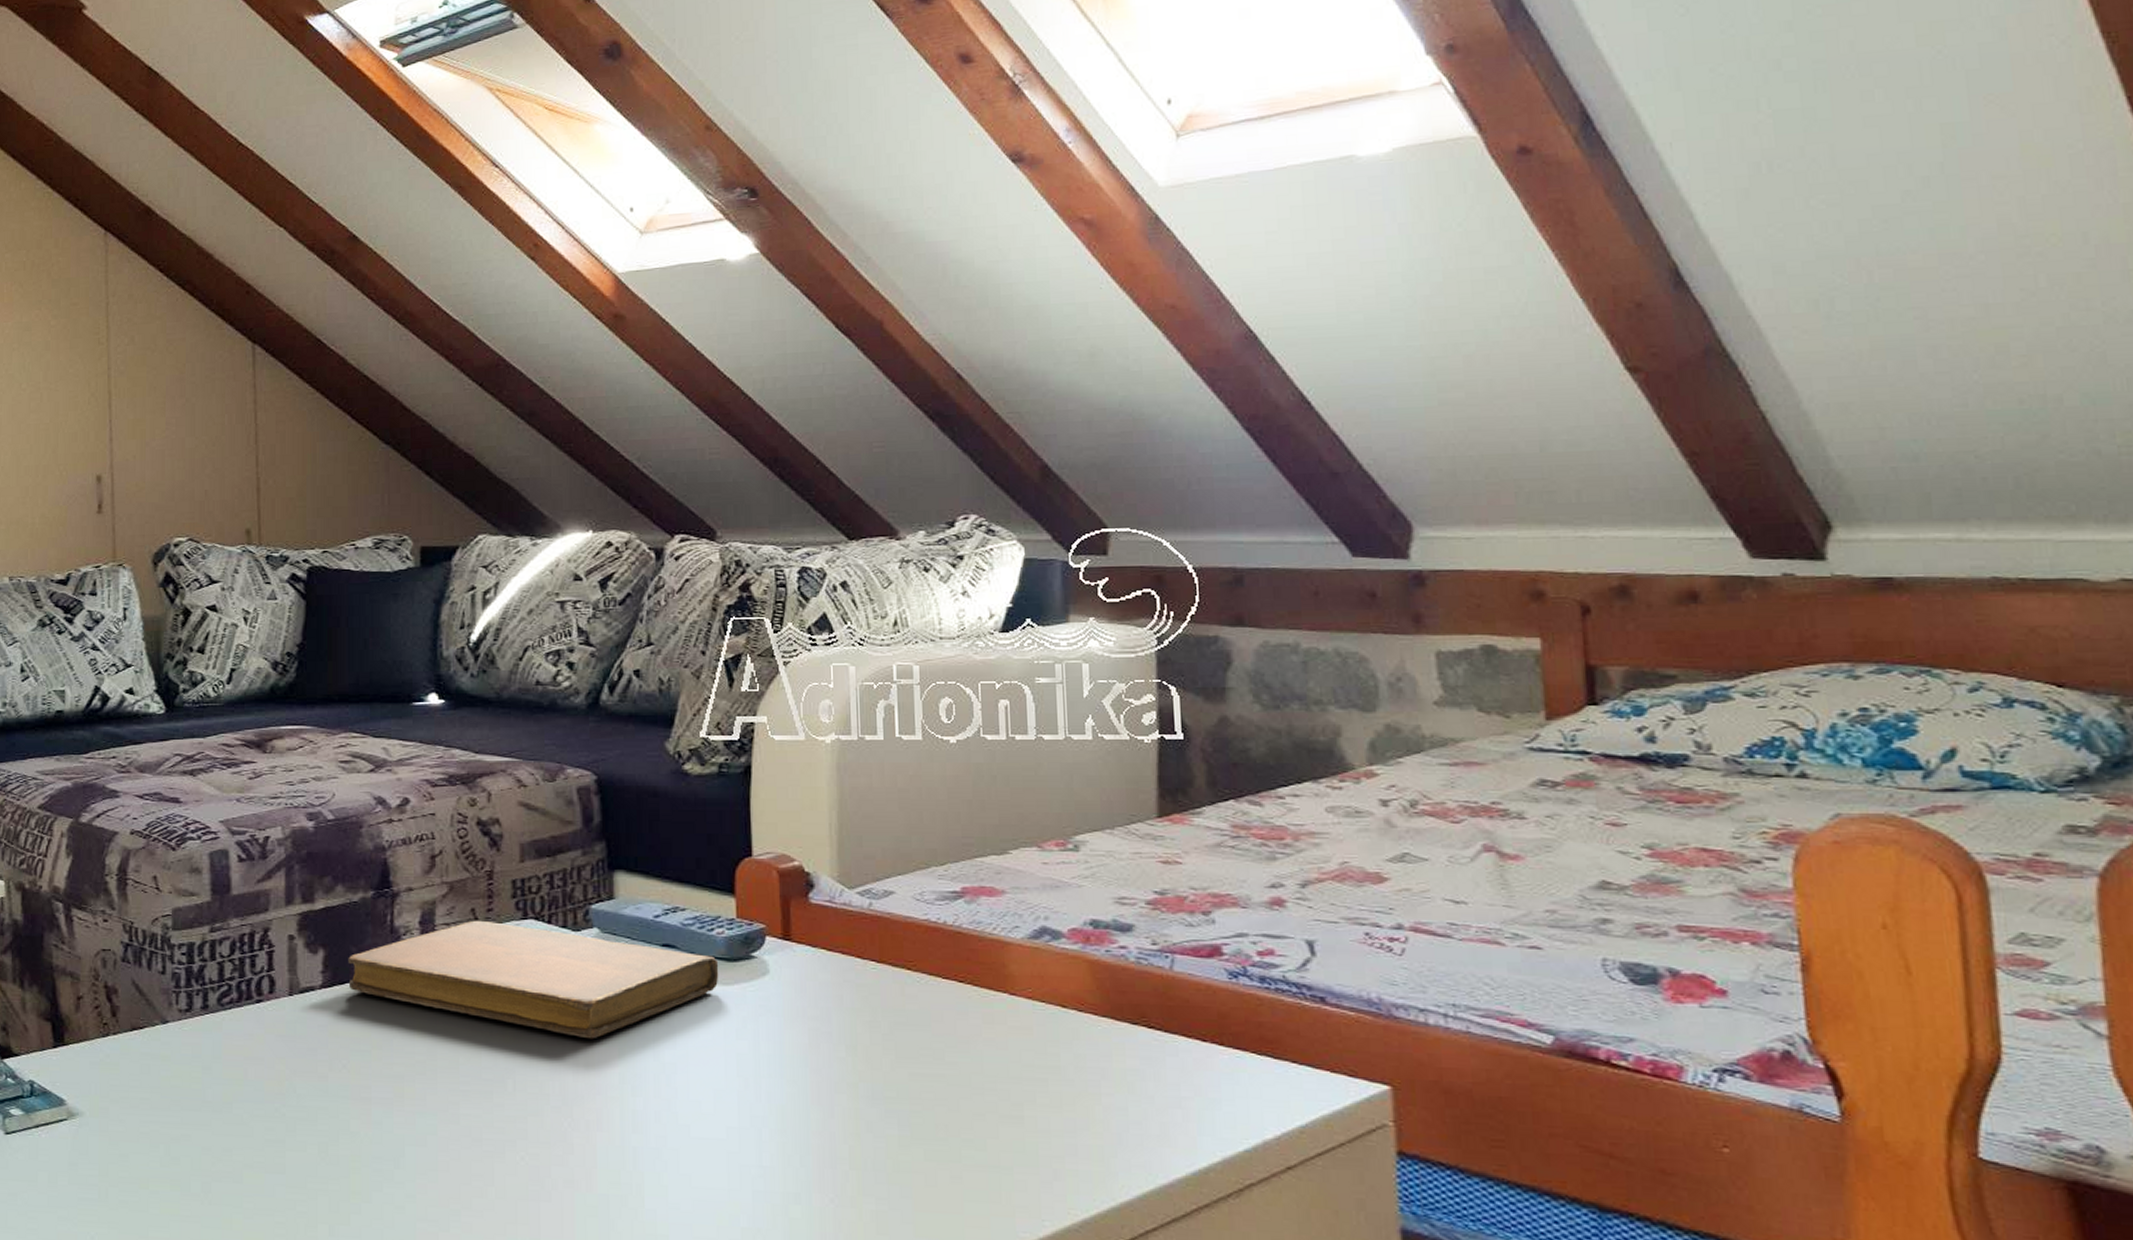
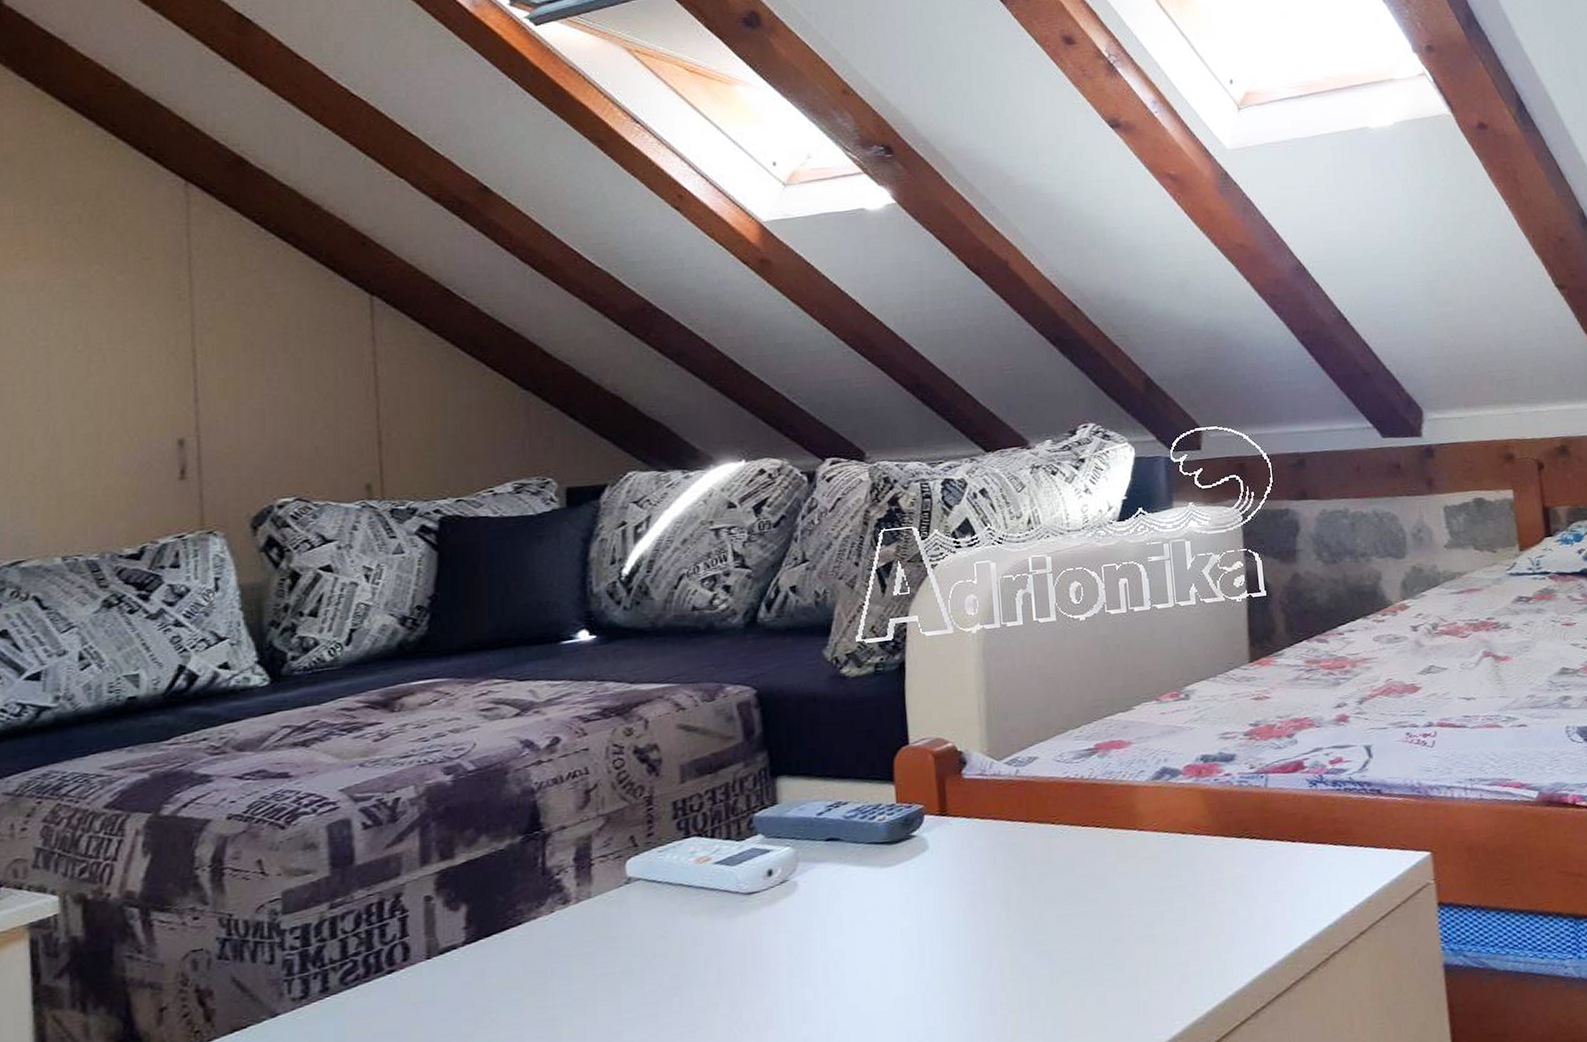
notebook: present [348,920,719,1039] -> none [495,842,882,943]

